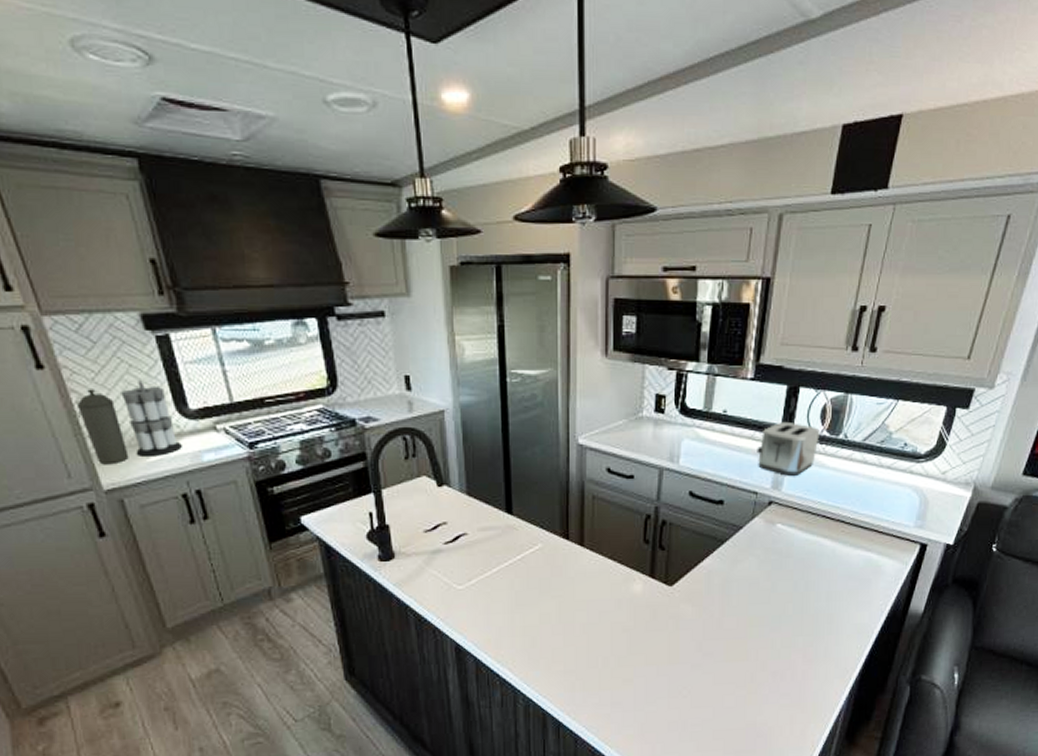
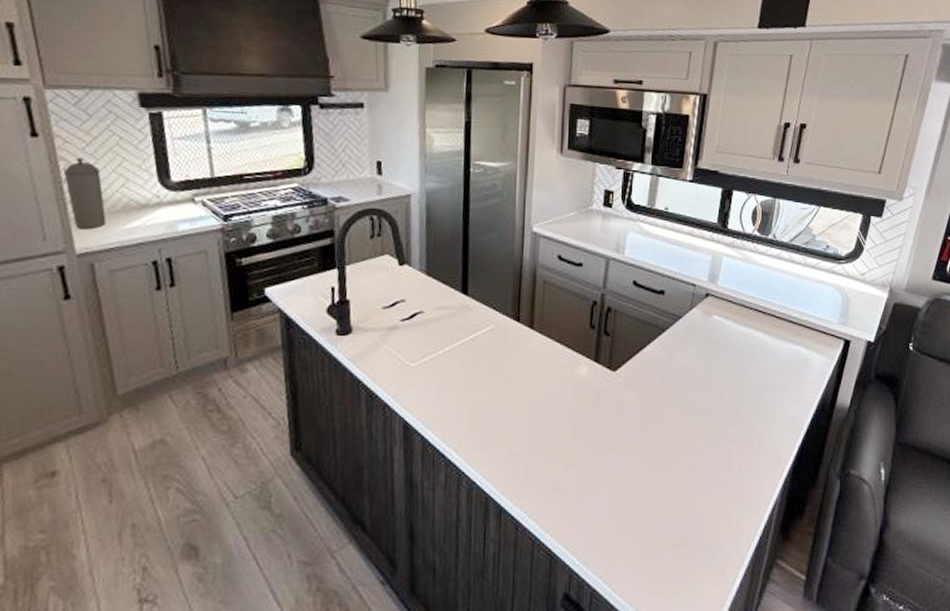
spice rack: present [121,380,182,456] -> none [108,152,159,224]
toaster: present [757,421,820,476] -> none [695,220,751,271]

